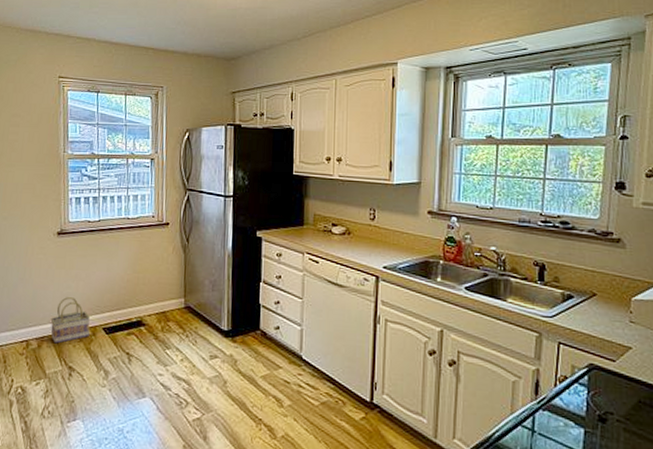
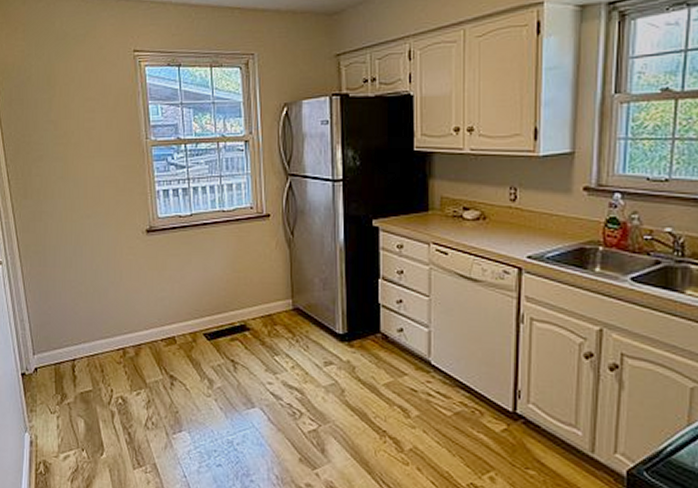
basket: present [50,297,90,344] -> none [146,301,190,351]

